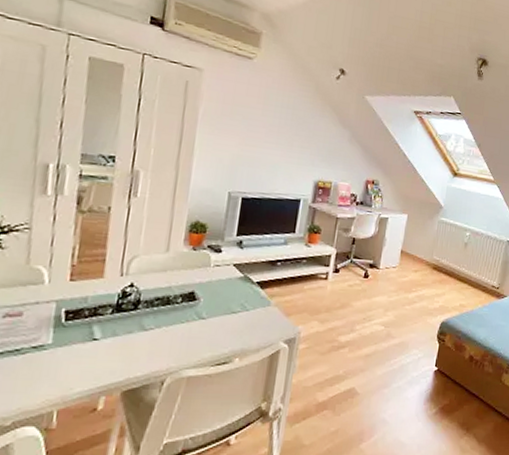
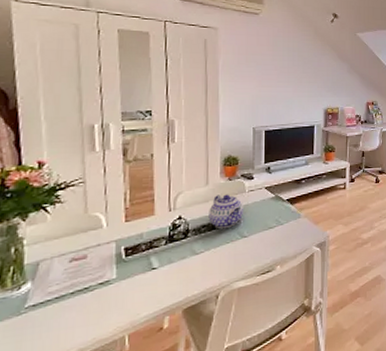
teapot: none [164,265,207,306] -> present [208,194,244,229]

